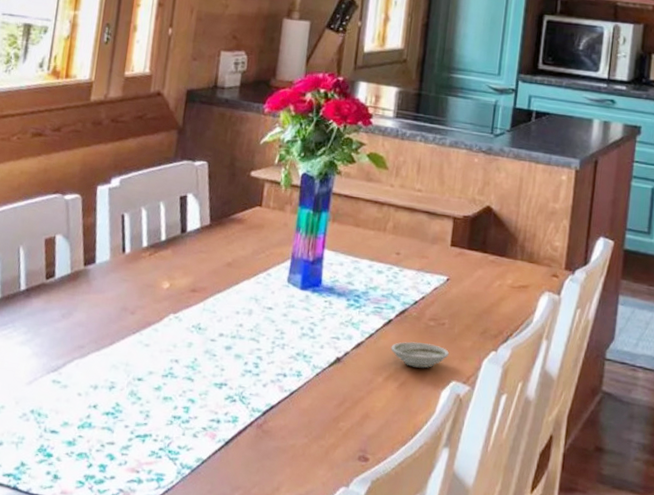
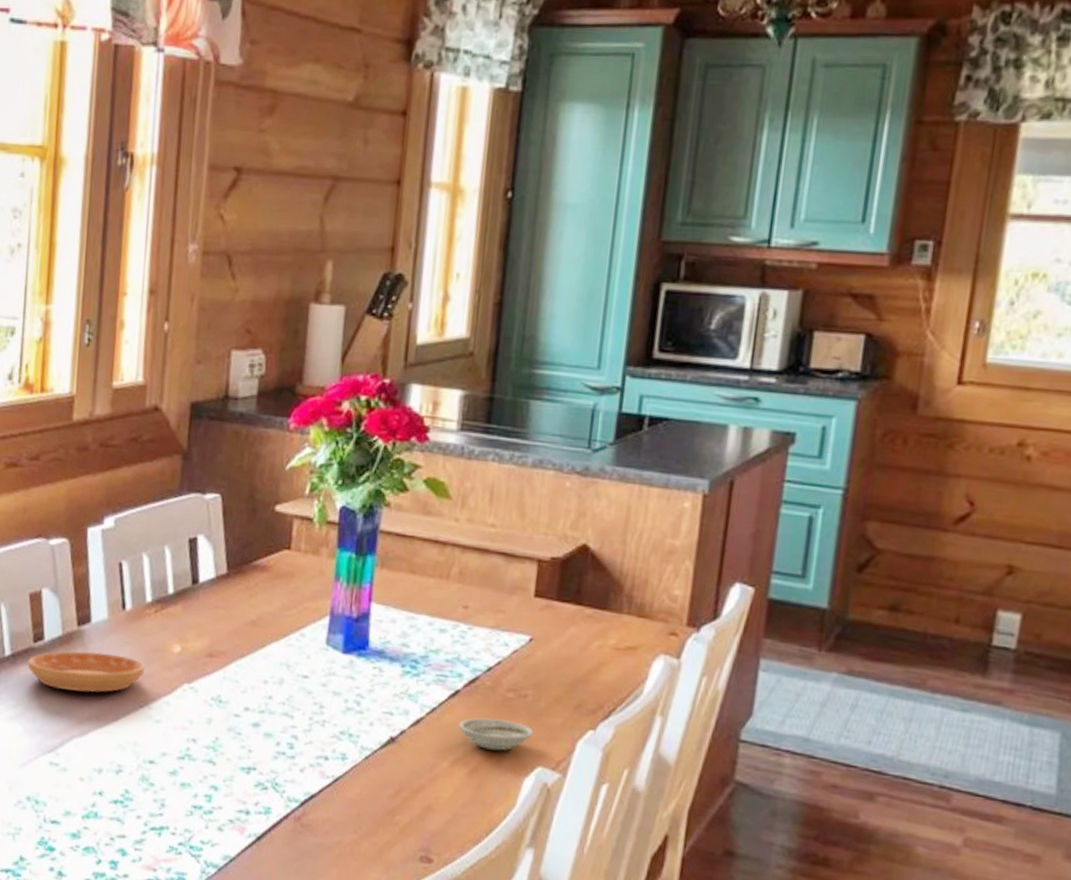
saucer: none [39,286,139,322] -> present [27,651,145,693]

